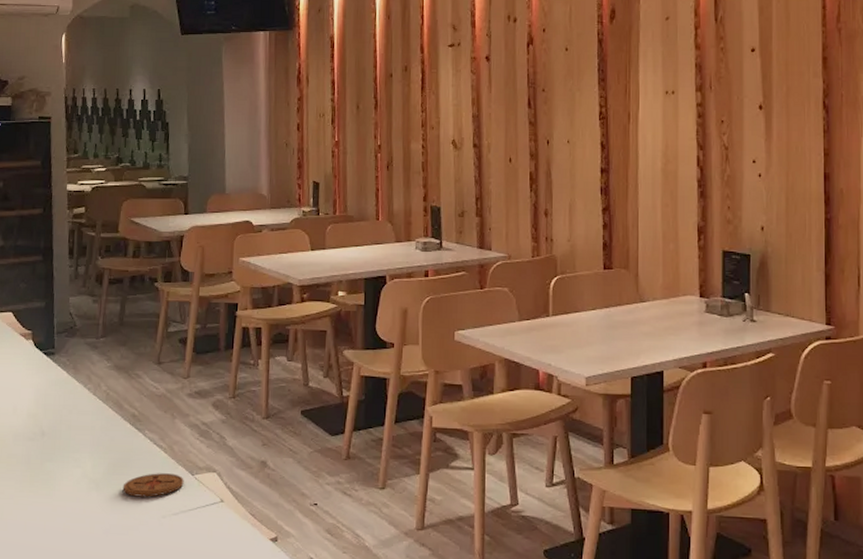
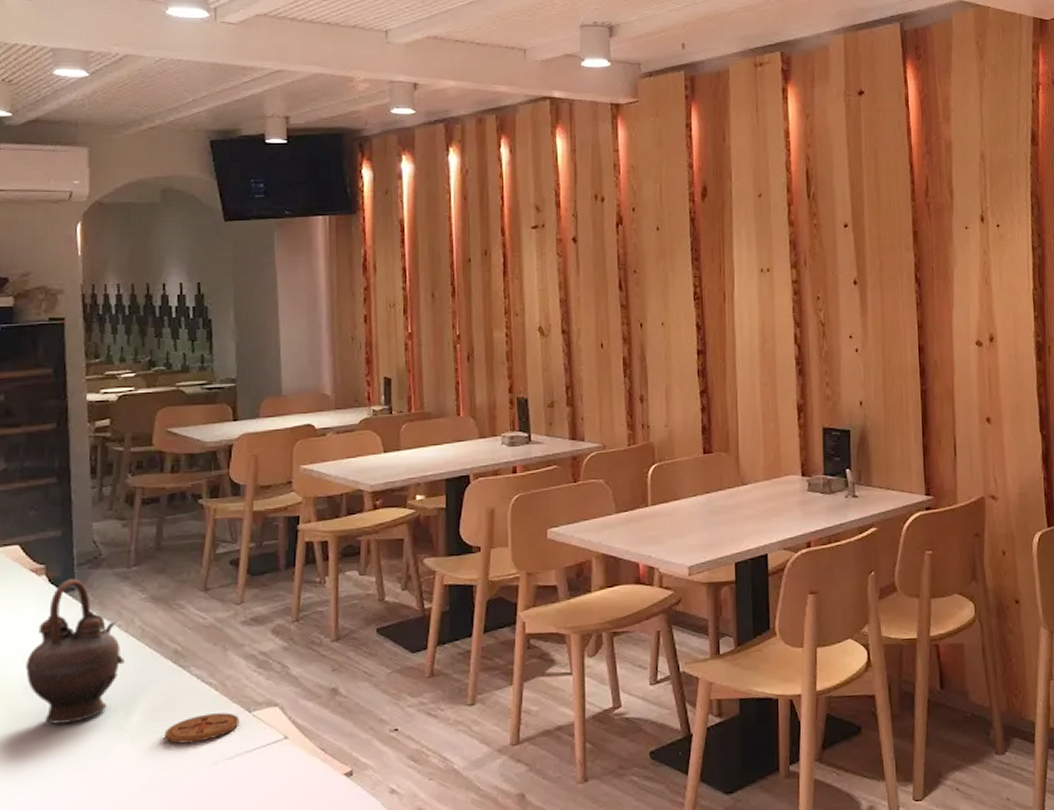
teapot: none [15,345,92,469] -> present [26,579,124,724]

